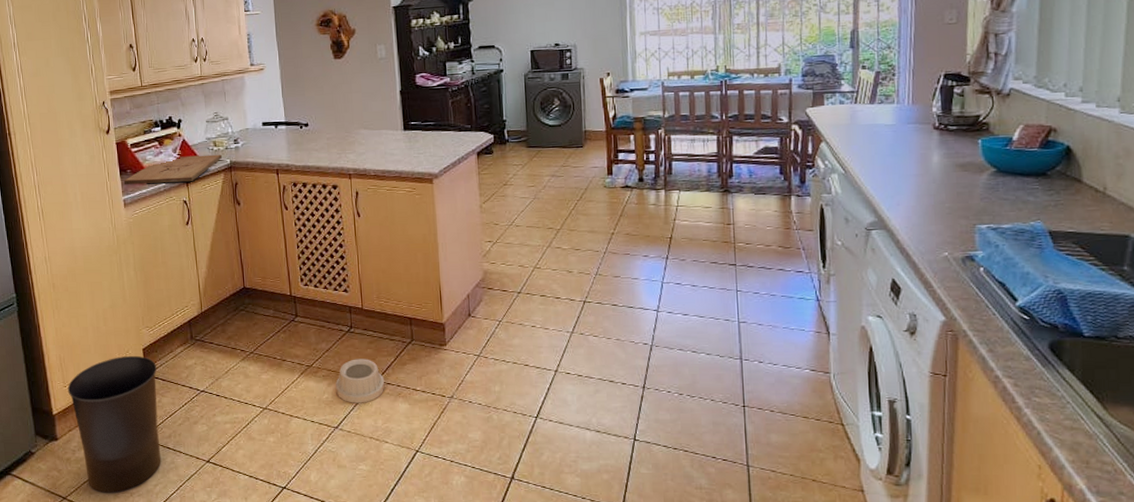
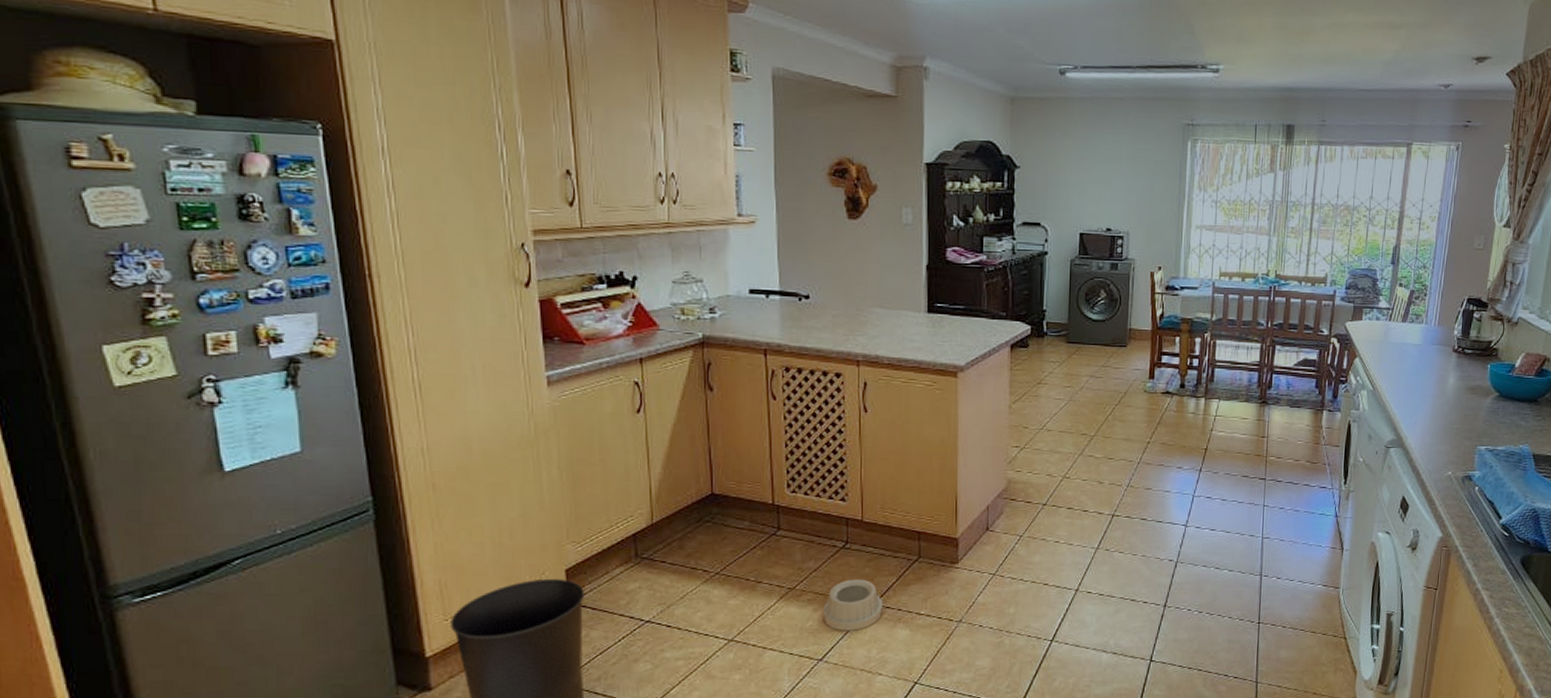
cutting board: present [123,154,222,184] -> none [548,324,691,359]

